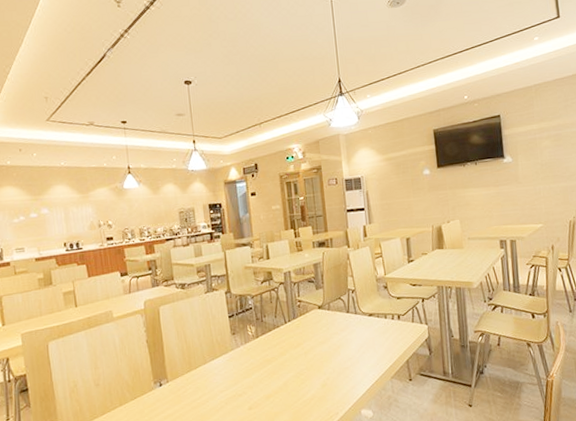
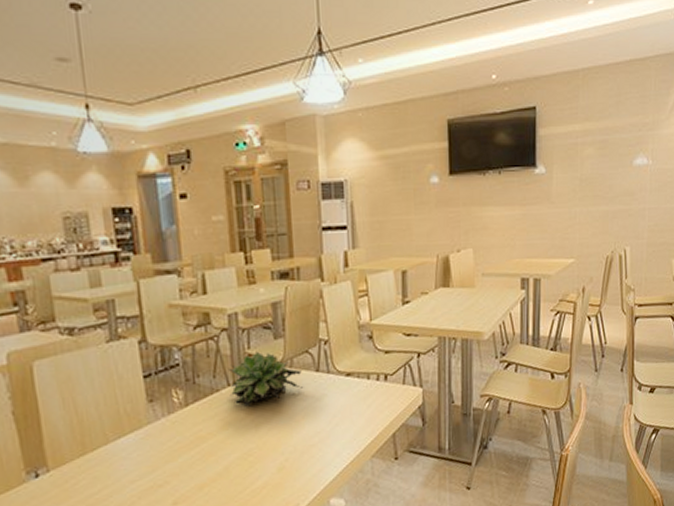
succulent plant: none [284,298,339,338] -> present [227,351,304,407]

